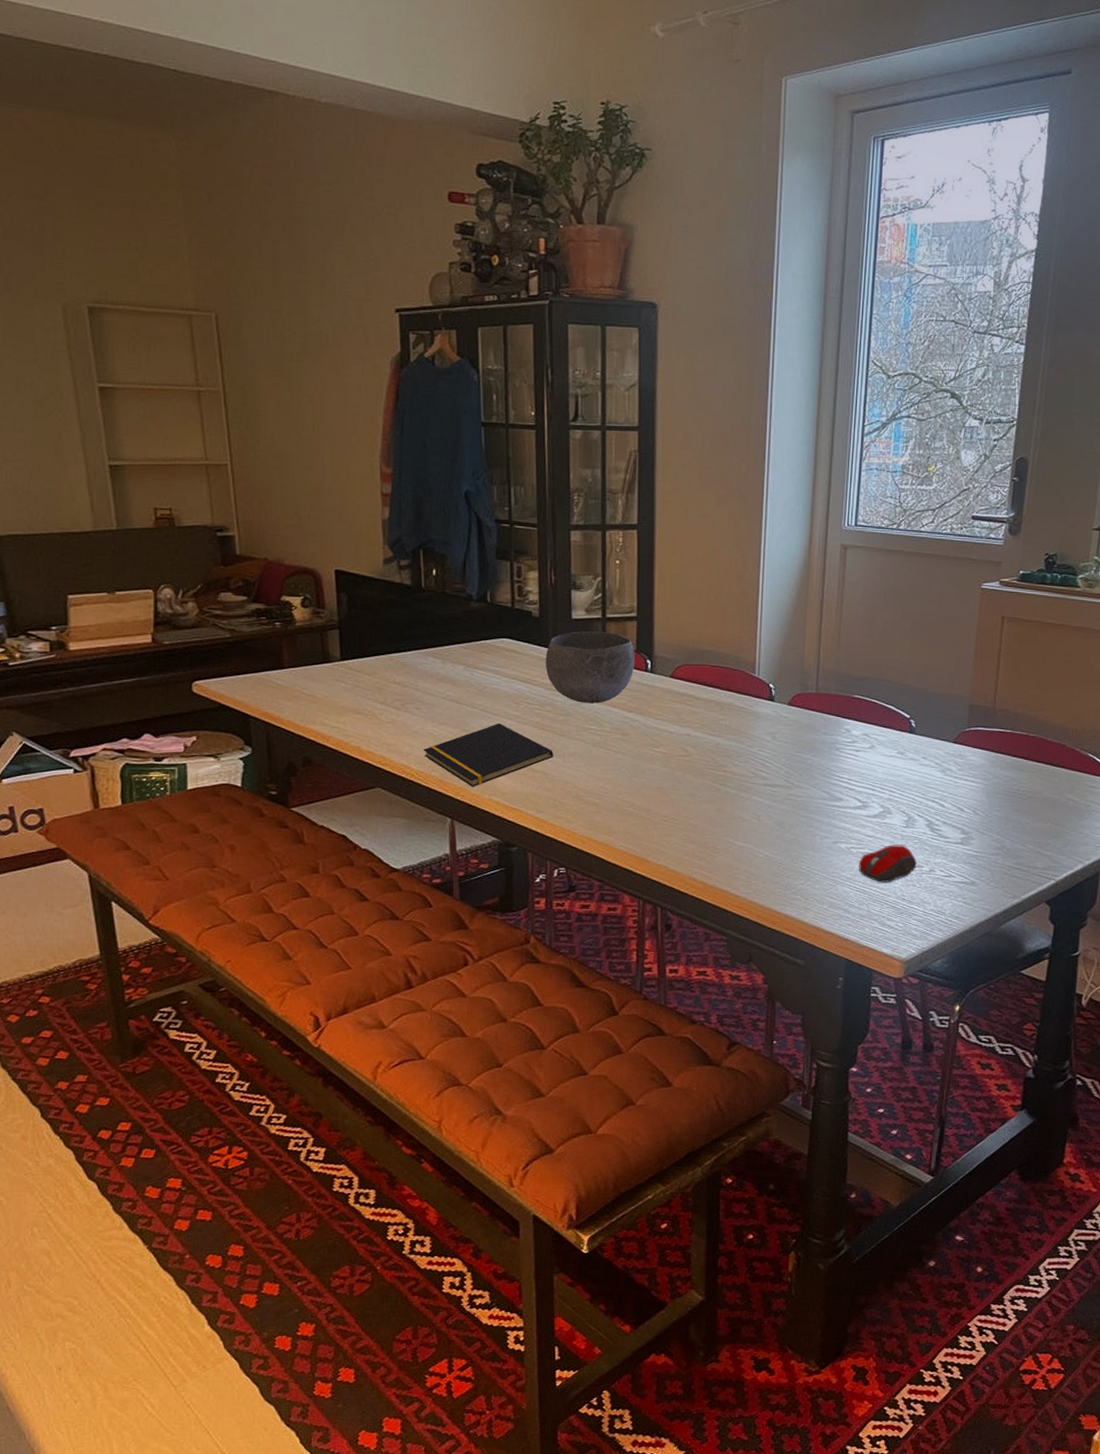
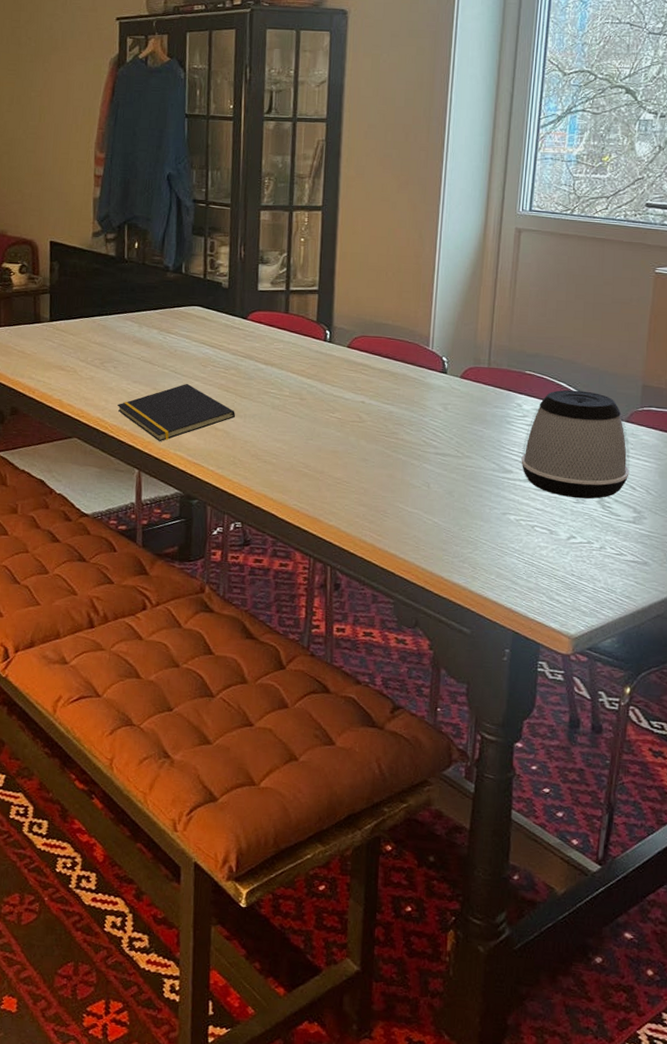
bowl: present [545,631,635,704] -> none [231,302,316,369]
speaker: none [851,713,958,823] -> present [521,389,630,499]
computer mouse: present [859,845,917,883] -> none [527,519,587,557]

